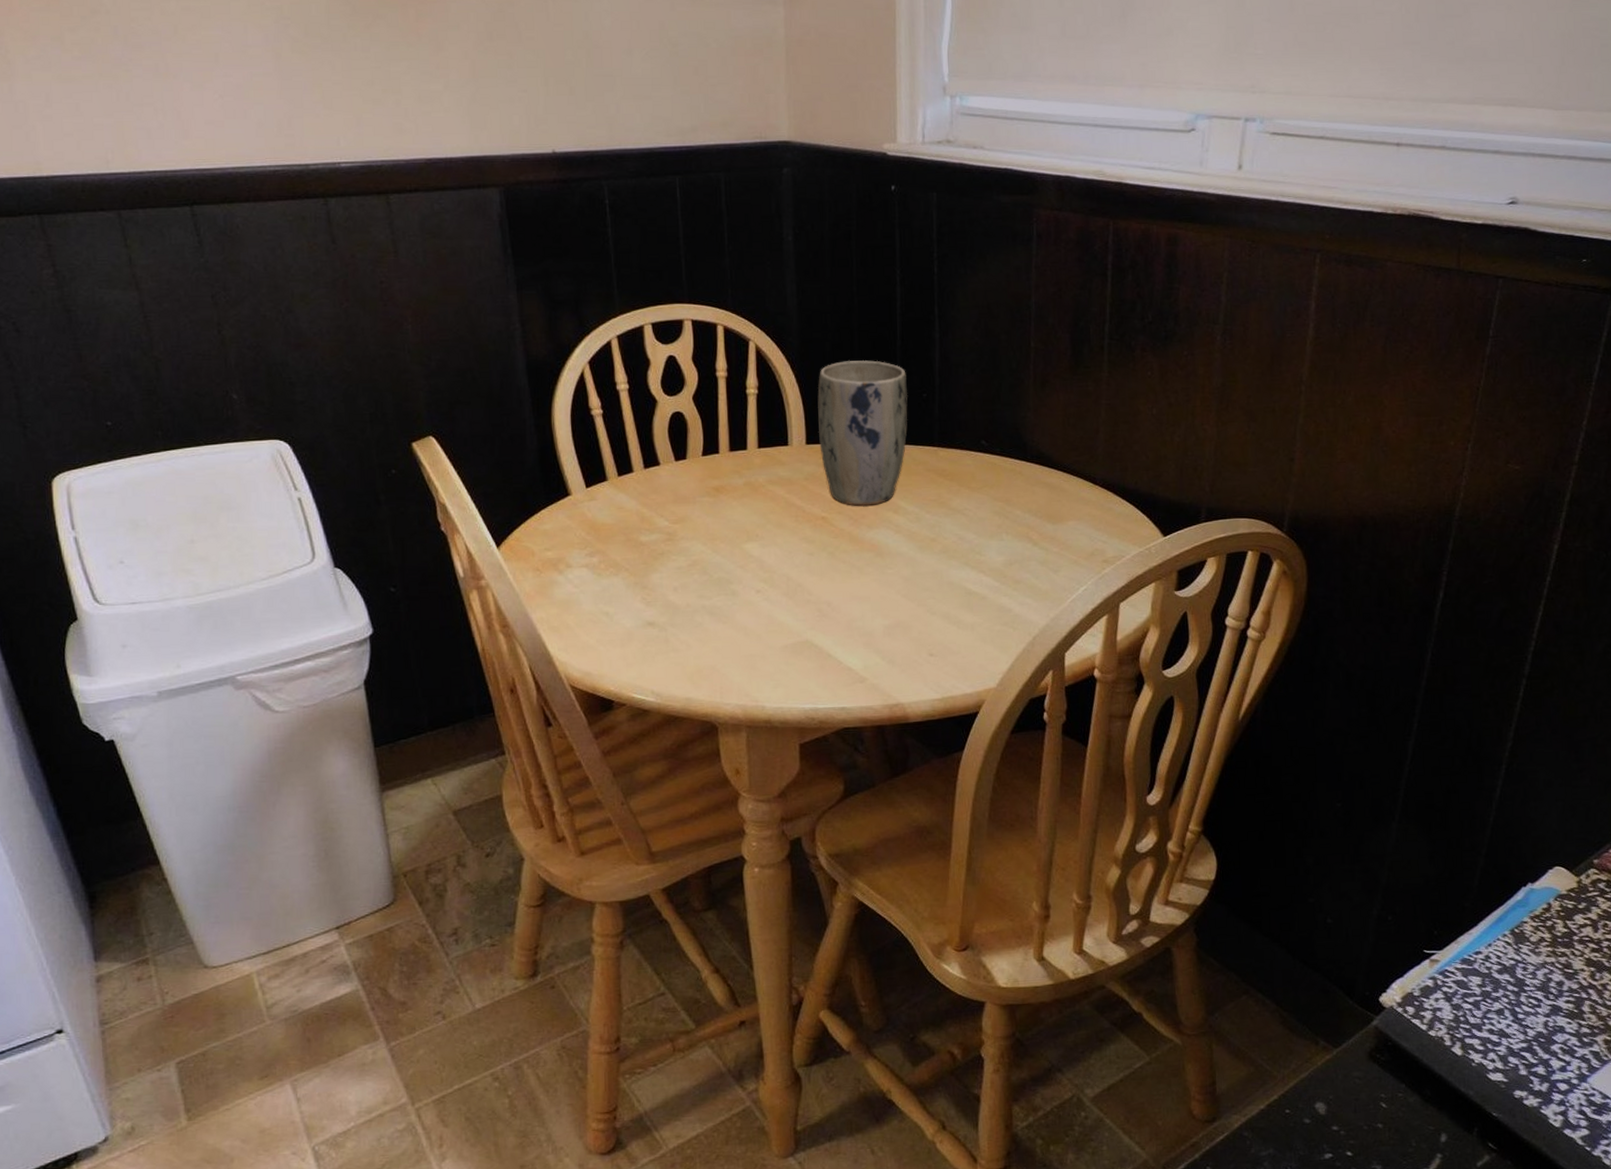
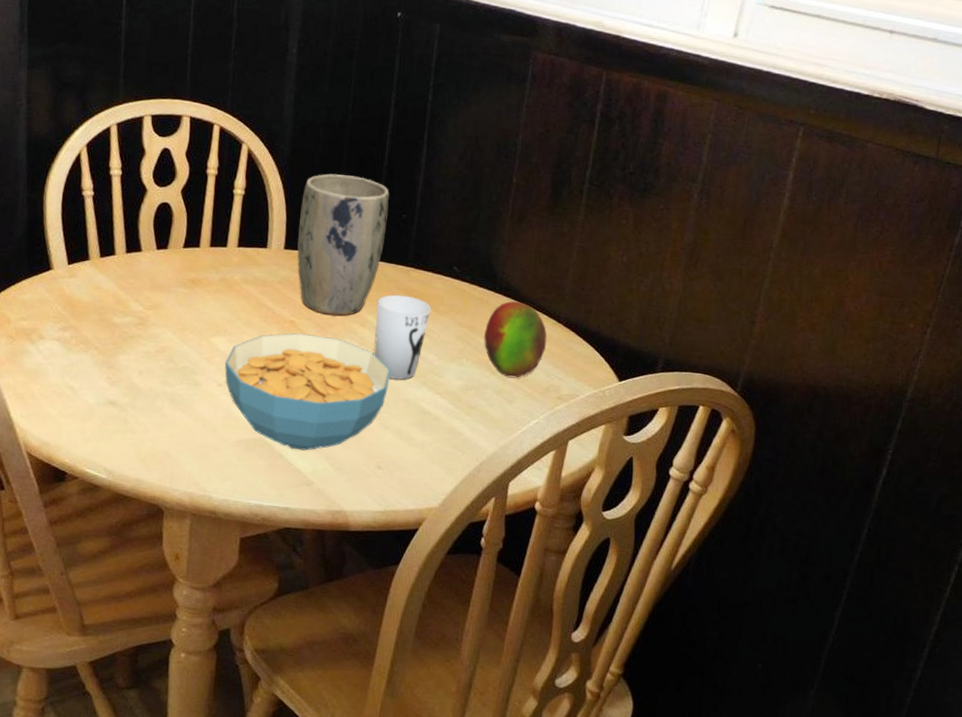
cereal bowl: none [760,528,932,648] -> present [224,332,392,451]
cup: none [908,476,964,564] -> present [374,294,432,381]
fruit: none [1021,468,1086,547] -> present [484,301,547,378]

